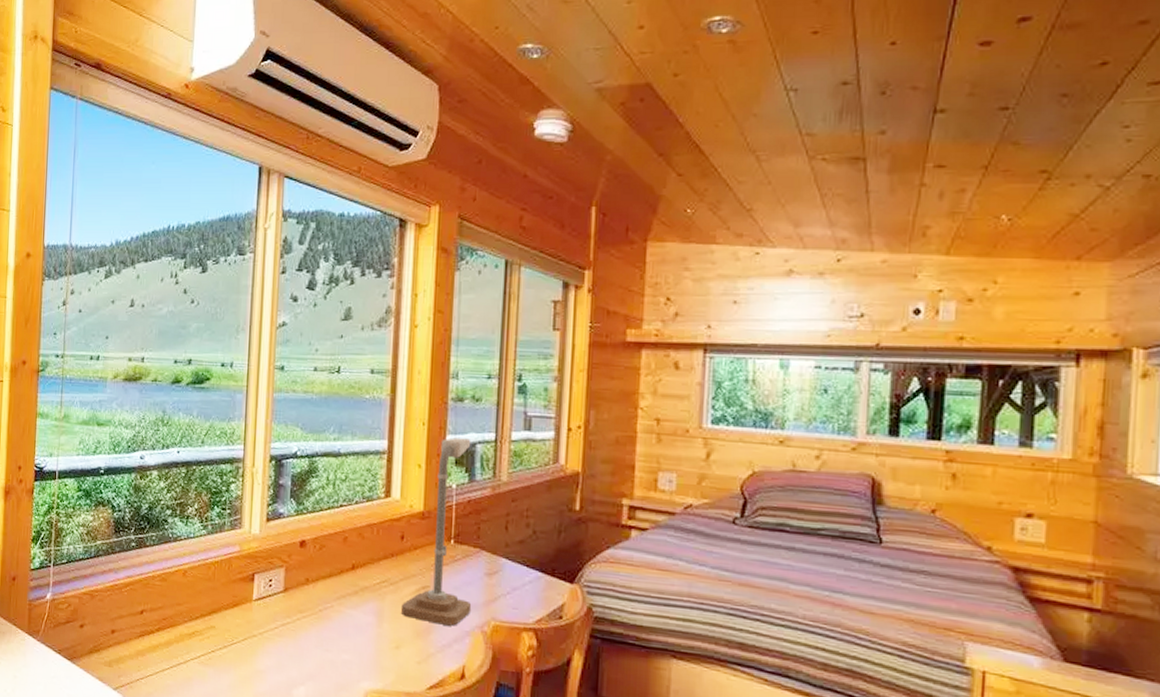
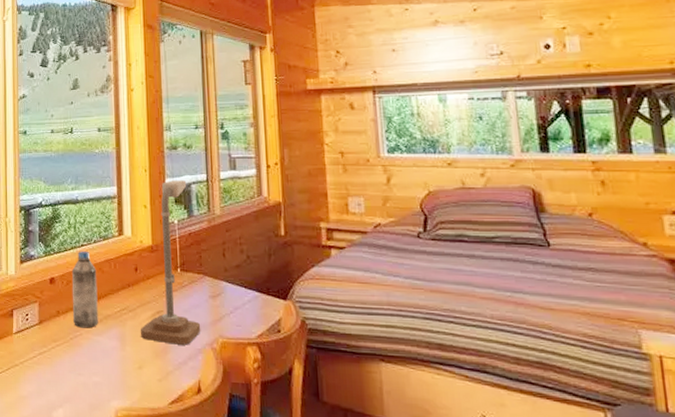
water bottle: none [324,512,356,600] -> present [71,250,98,328]

